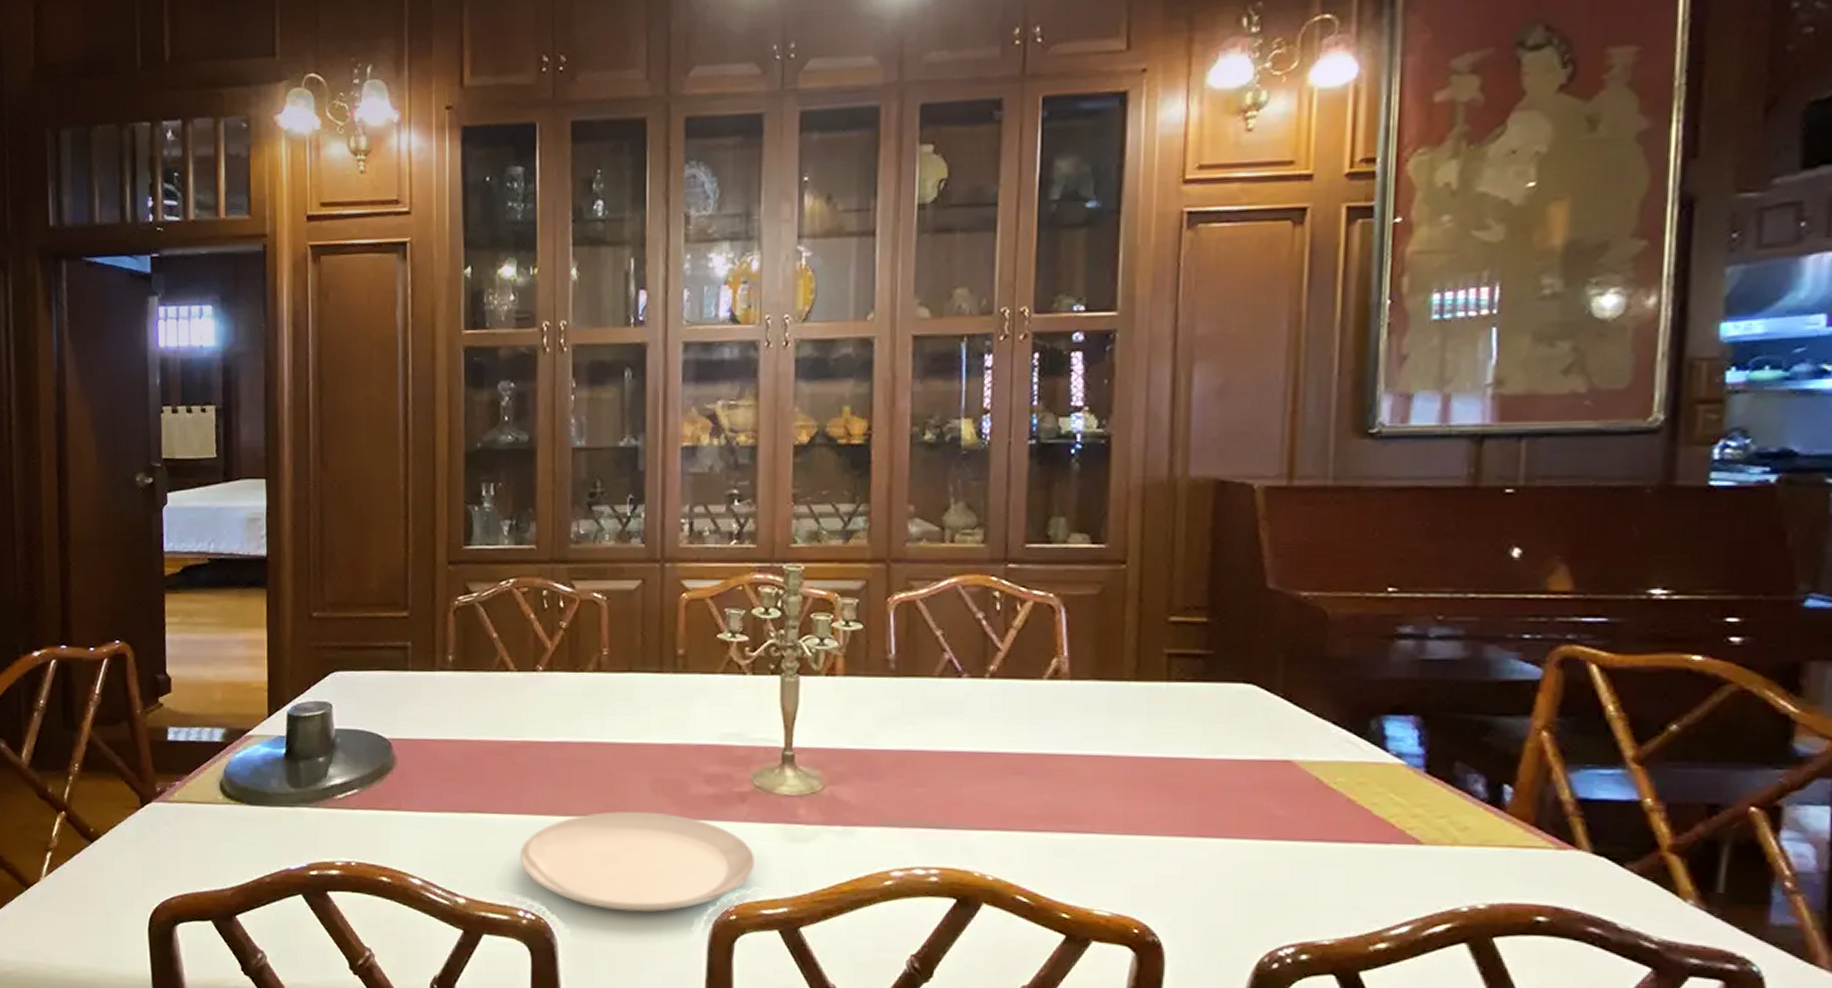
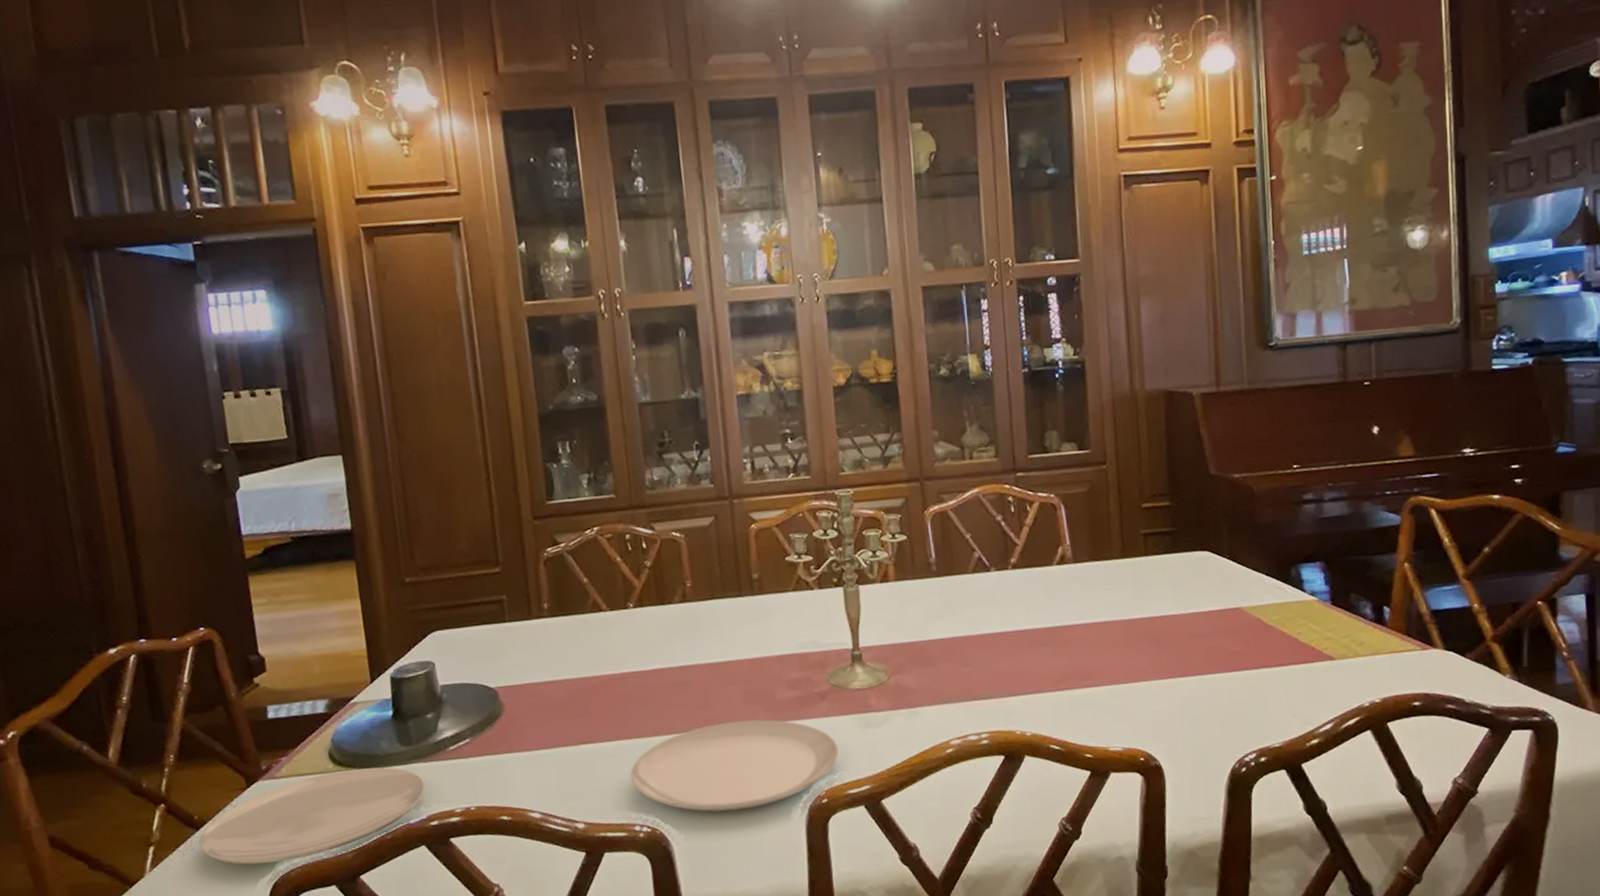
plate: none [92,804,309,888] -> present [199,767,425,865]

